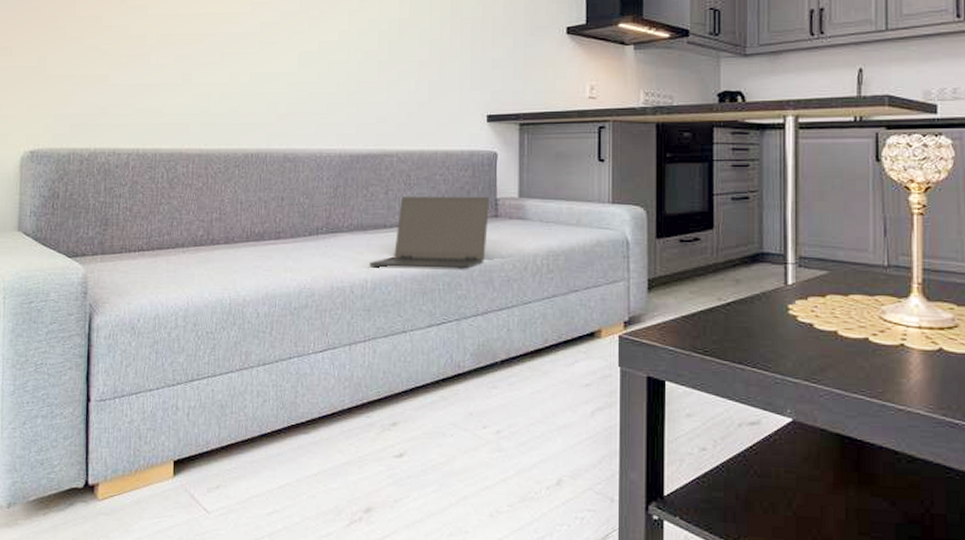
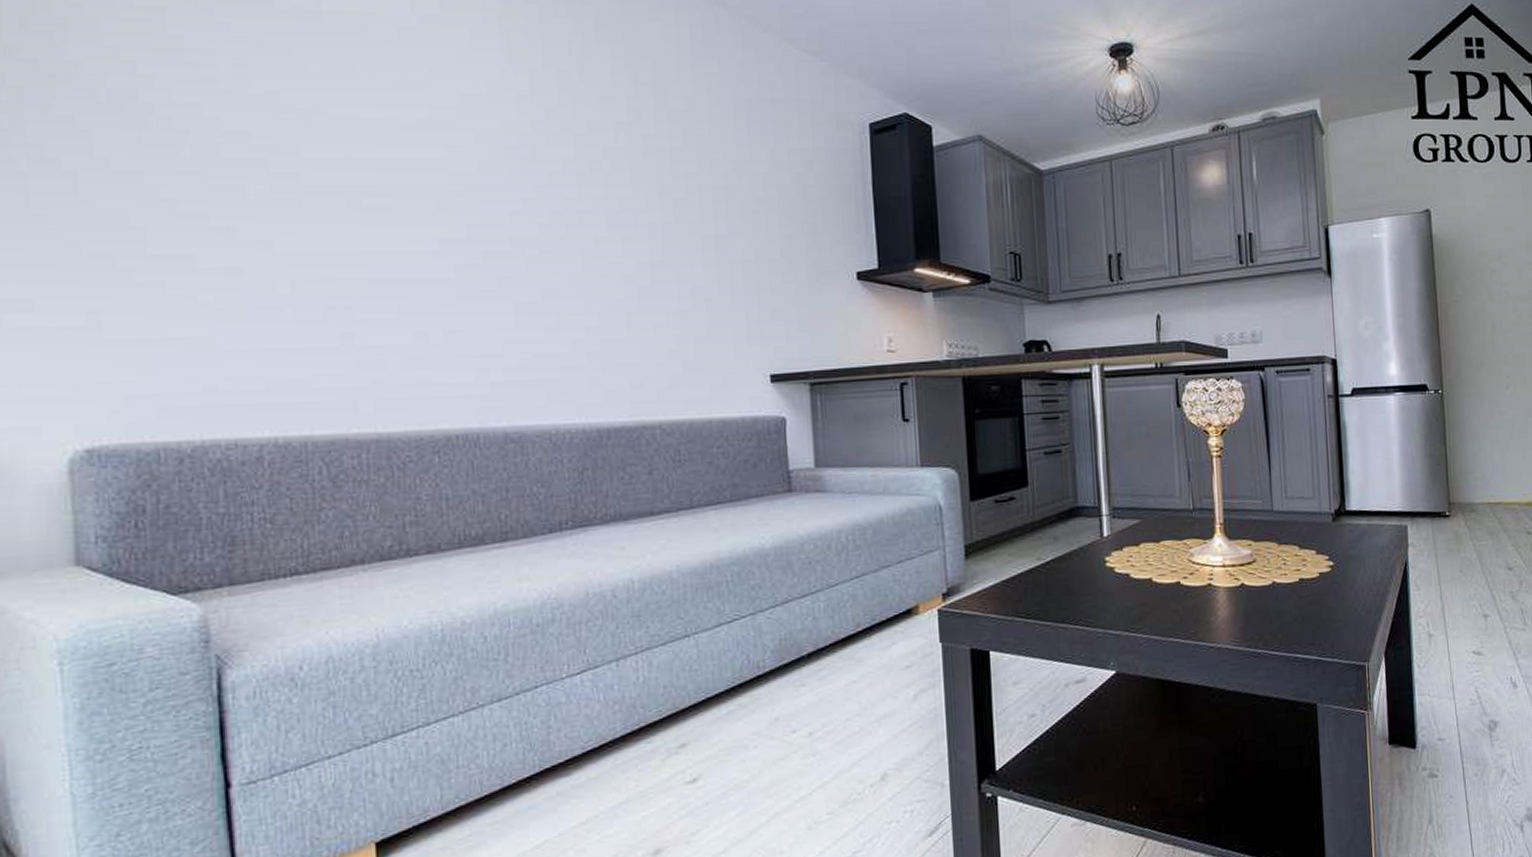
laptop: present [369,196,490,270] -> none [634,469,782,565]

